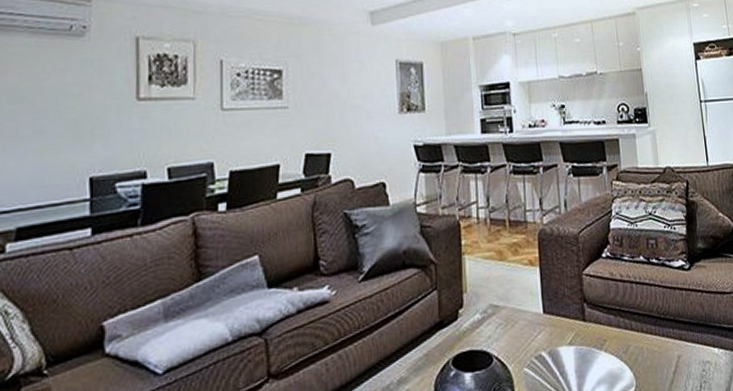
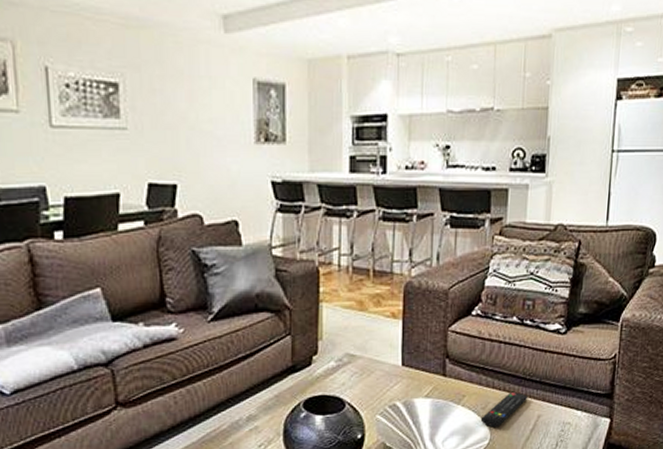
remote control: none [624,332,666,373] -> present [480,391,528,428]

